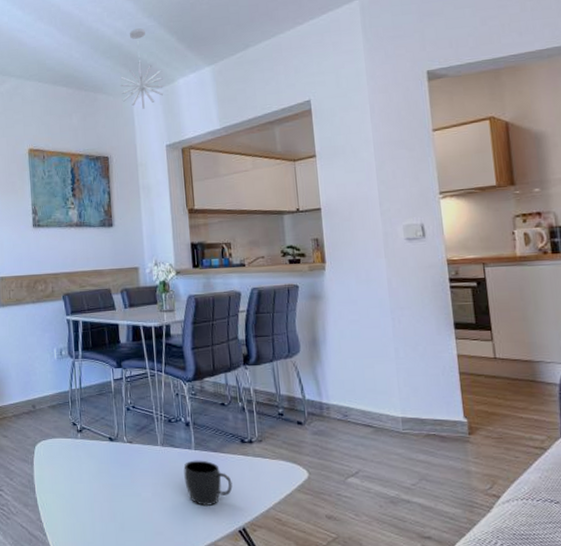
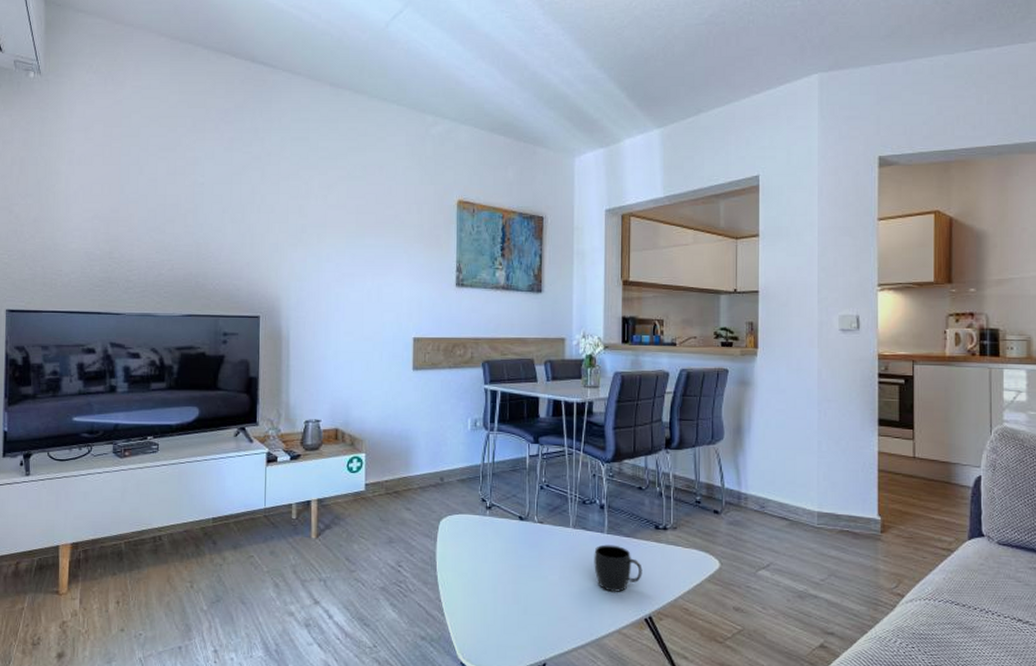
pendant light: present [120,28,164,109] -> none [562,80,608,168]

